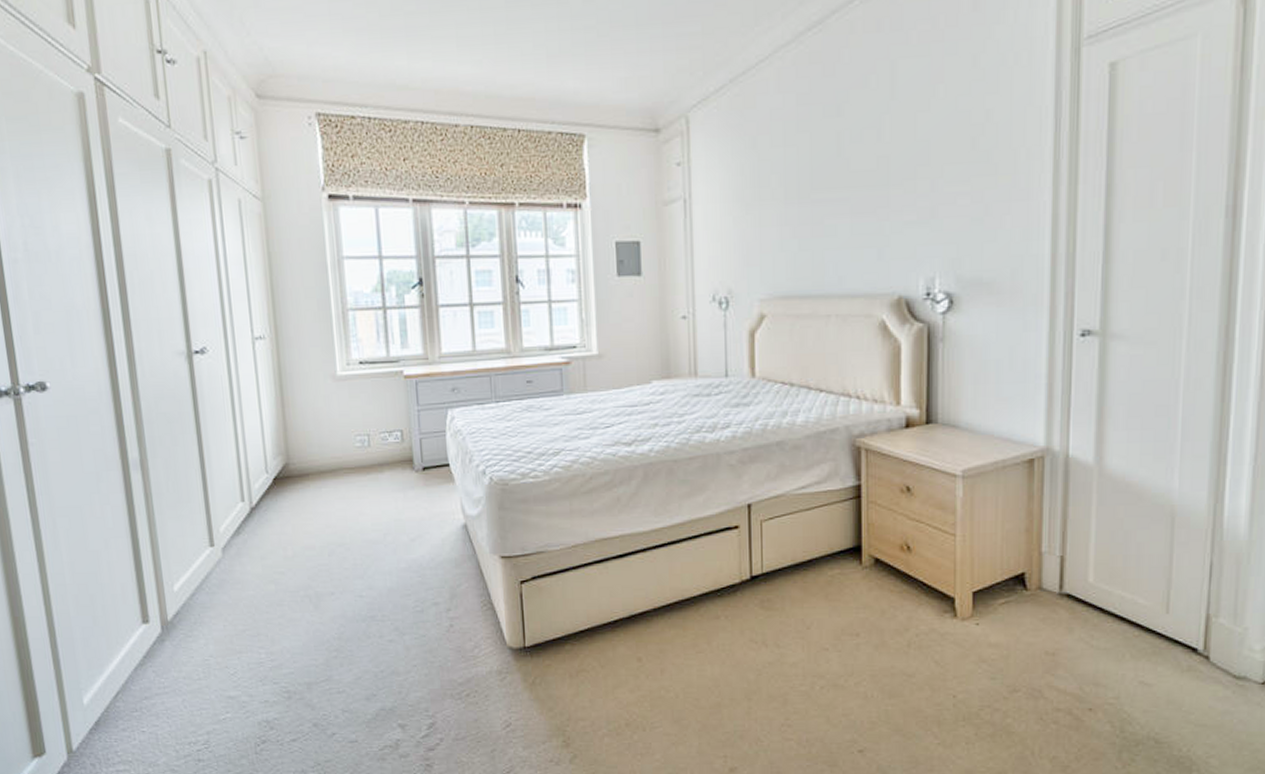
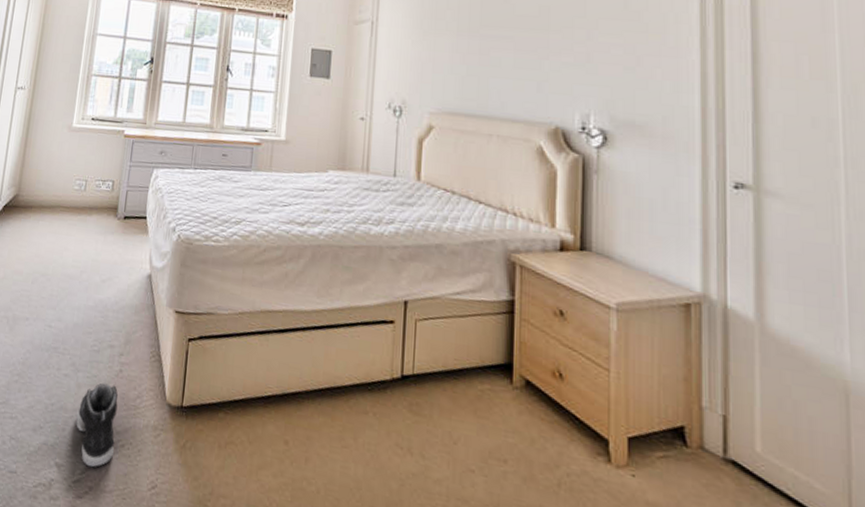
sneaker: none [411,640,459,721] -> present [76,383,118,468]

